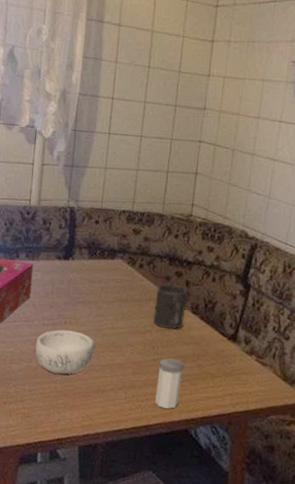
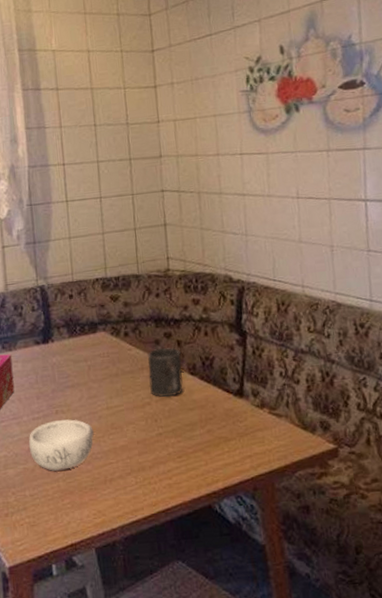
salt shaker: present [155,357,184,409] -> none [165,428,195,487]

